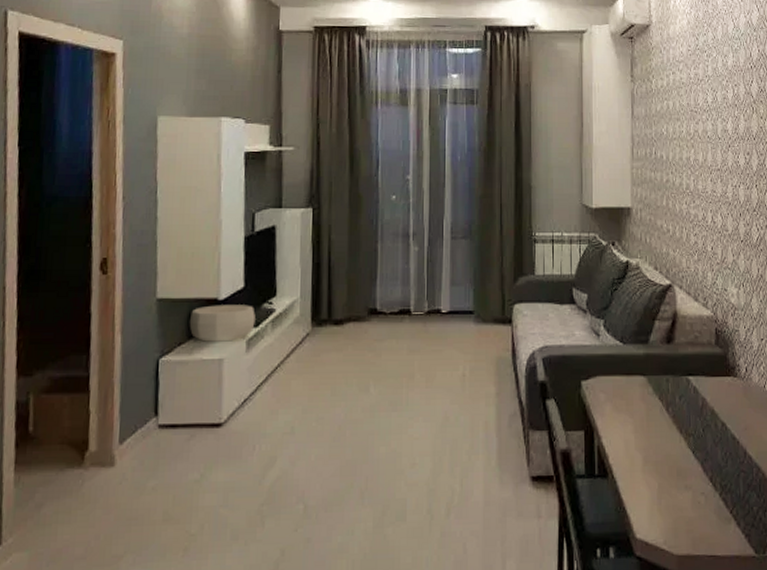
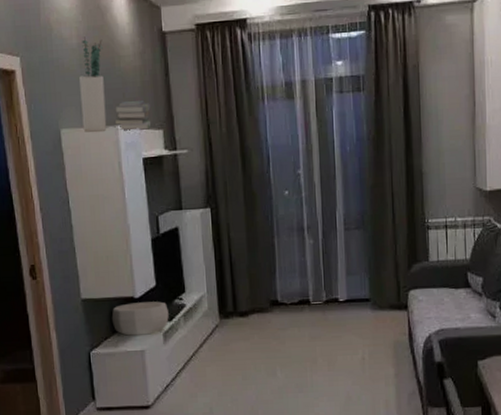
vase: none [183,27,215,123] -> present [79,36,107,133]
books: none [219,93,259,124] -> present [115,100,151,131]

